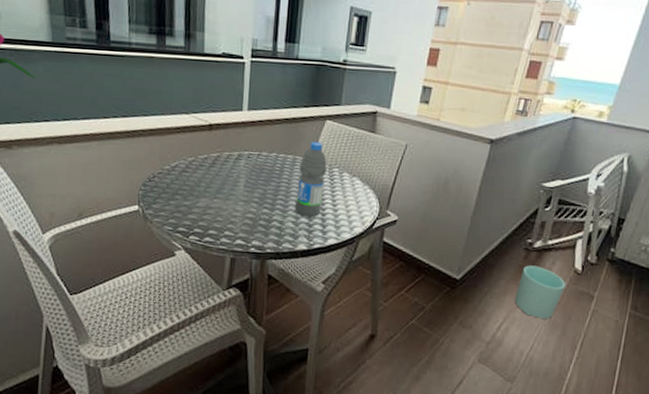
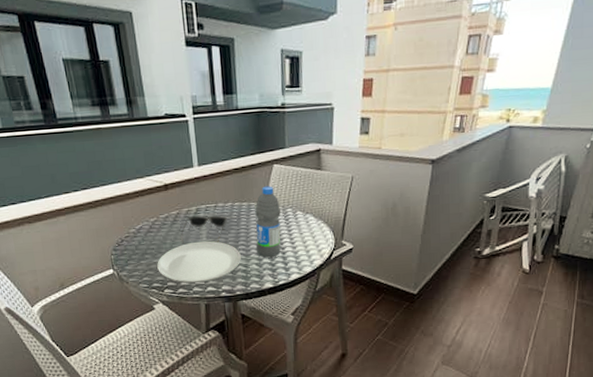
plate: none [186,188,278,234] -> present [157,241,241,284]
sunglasses: none [217,161,270,193] -> present [181,215,228,244]
planter: present [514,265,566,319] -> none [469,271,516,318]

